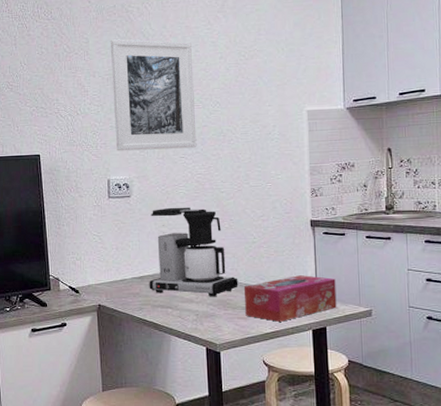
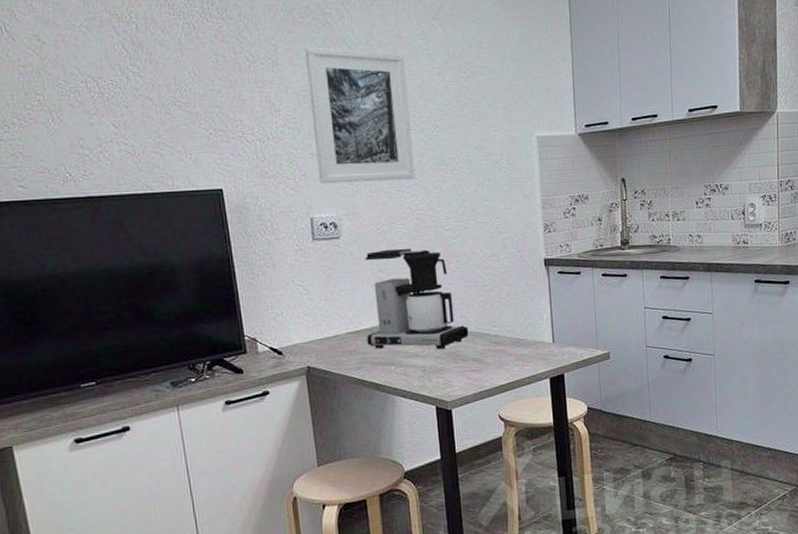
tissue box: present [243,275,337,322] -> none [474,319,574,372]

